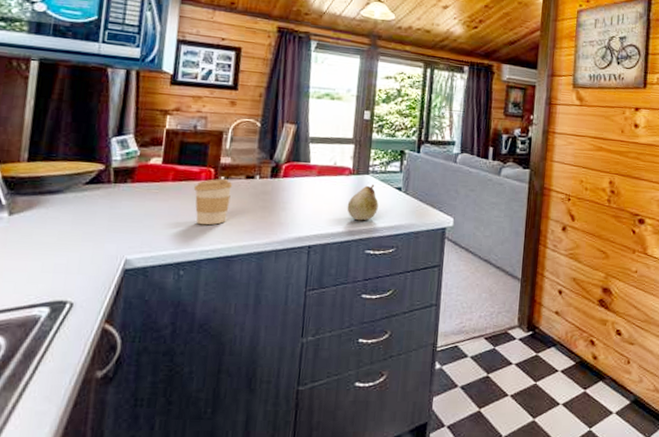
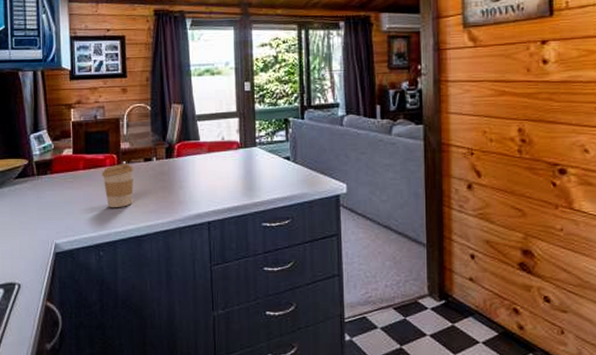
fruit: present [347,184,379,221] -> none [239,156,269,194]

